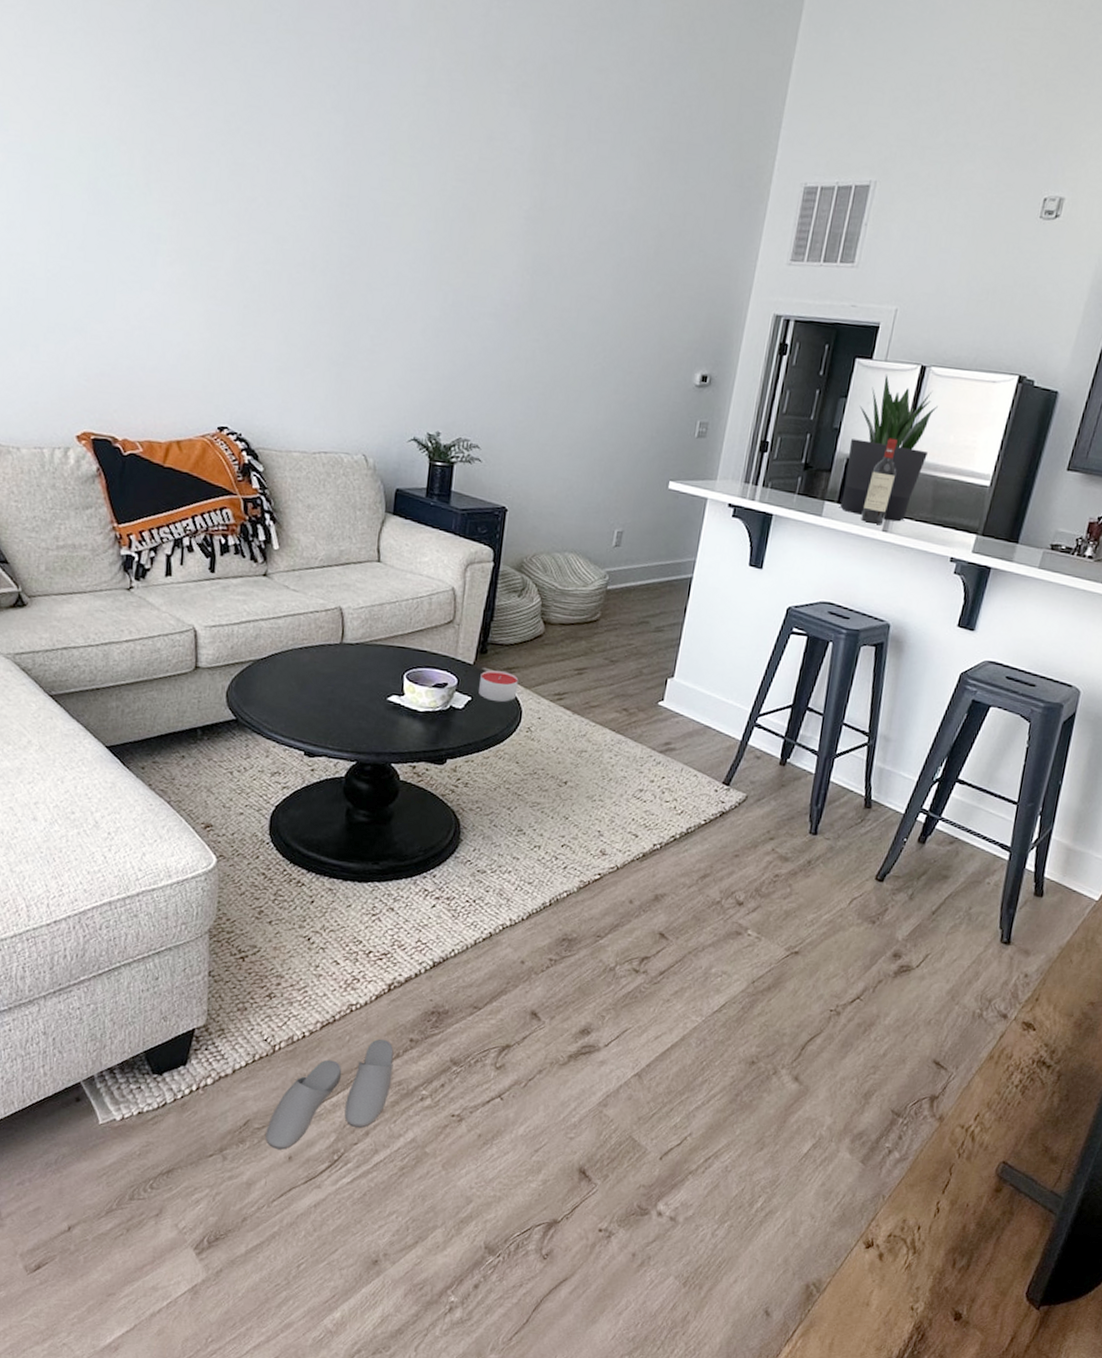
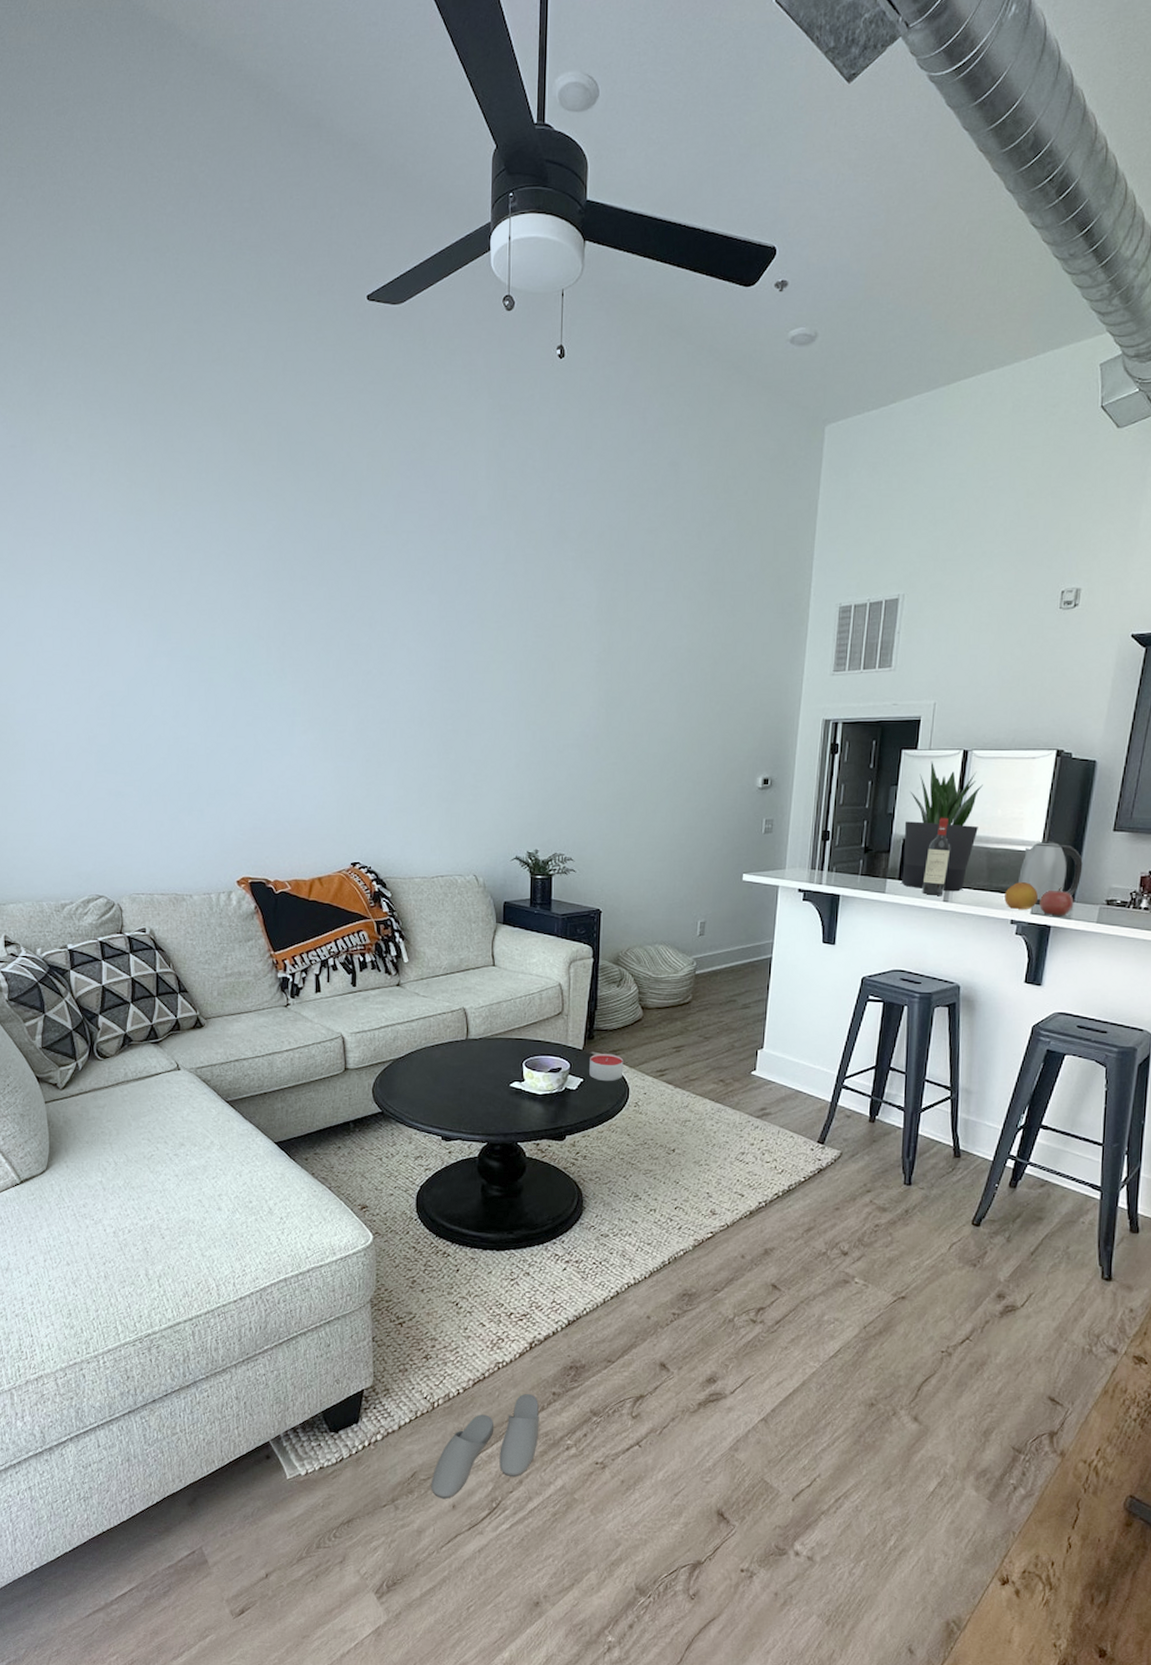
fruit: none [946,516,982,547] -> present [1004,881,1039,909]
kettle: none [963,474,1032,545] -> present [1018,841,1083,906]
fruit: none [982,526,1018,558] -> present [1039,887,1074,916]

